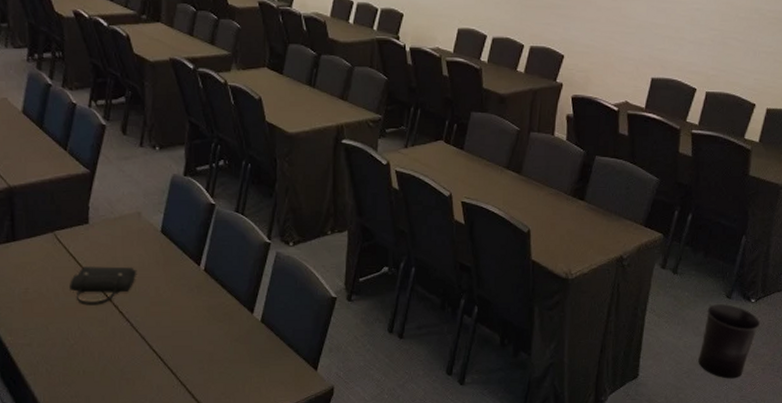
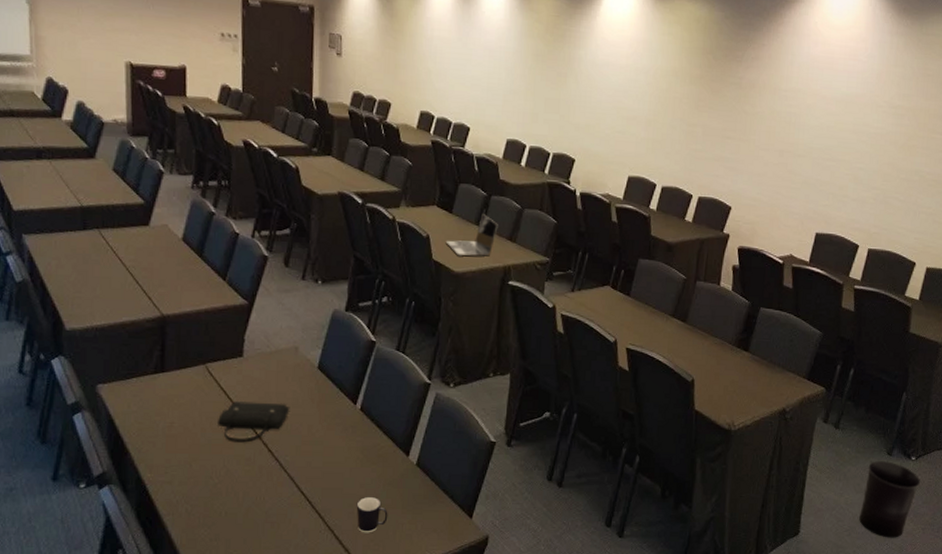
mug: none [206,352,237,387] -> present [356,496,388,533]
laptop: none [278,72,329,117] -> present [445,213,498,257]

